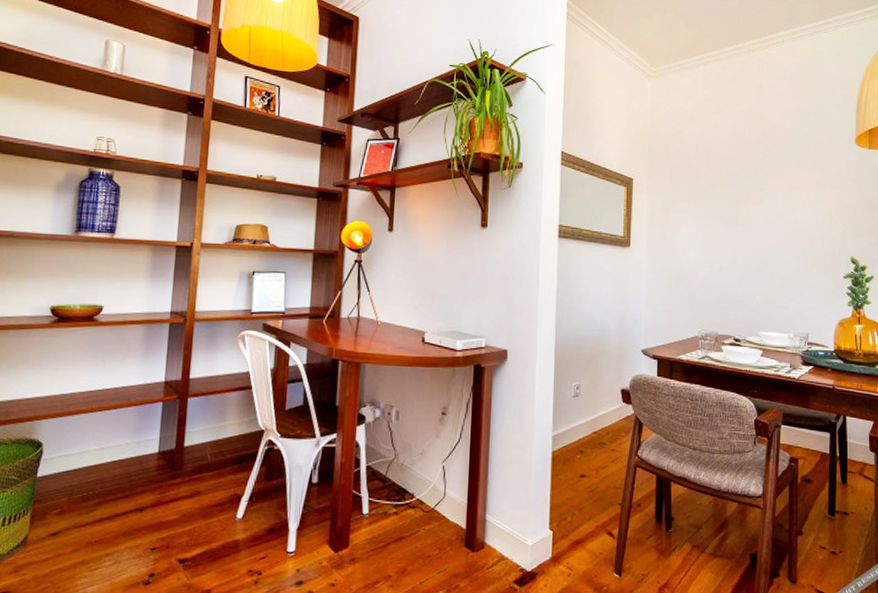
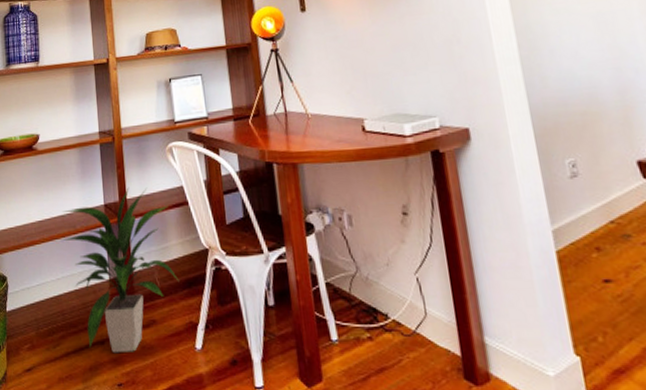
indoor plant: none [111,367,231,520] -> present [60,187,179,354]

